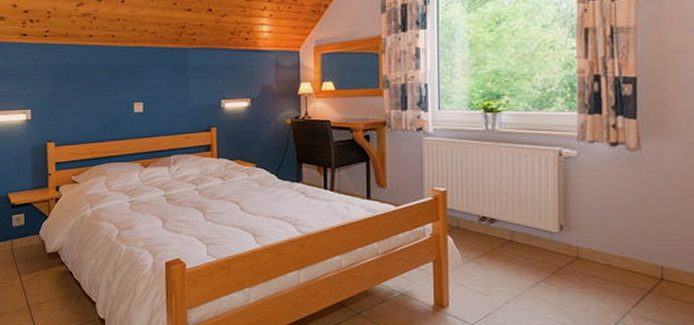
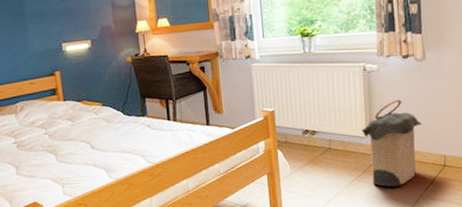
laundry hamper: none [553,193,634,297] -> present [361,99,423,187]

